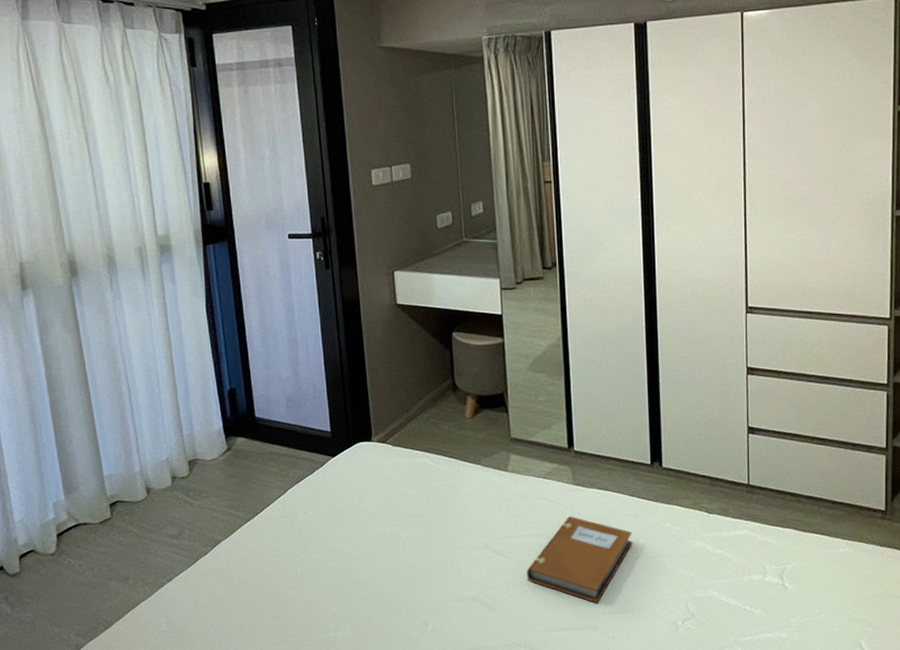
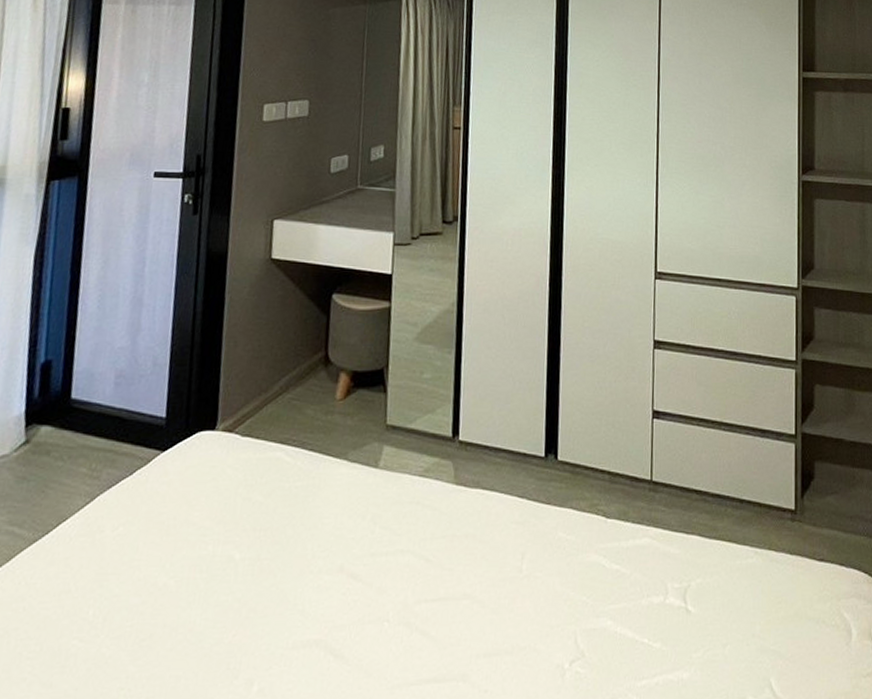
notebook: present [526,517,632,603] -> none [387,526,518,643]

